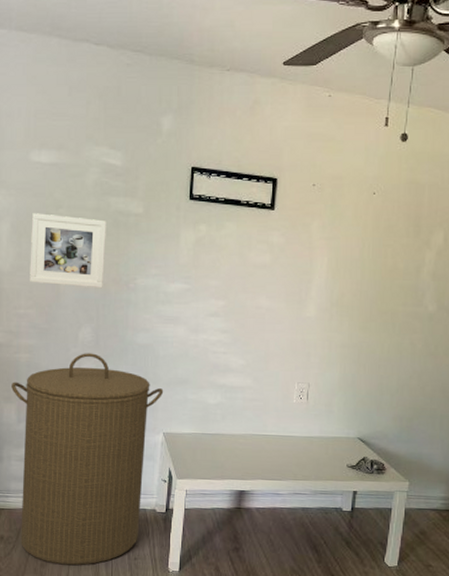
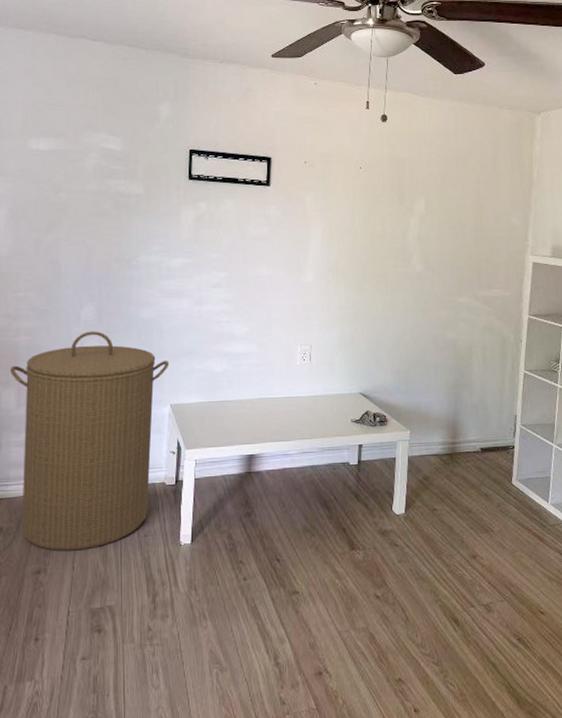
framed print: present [30,213,106,289] -> none [29,198,107,268]

